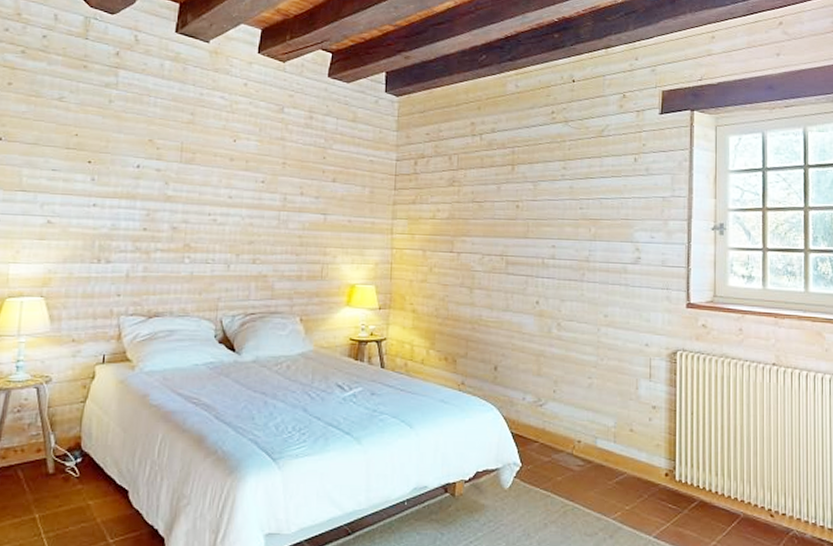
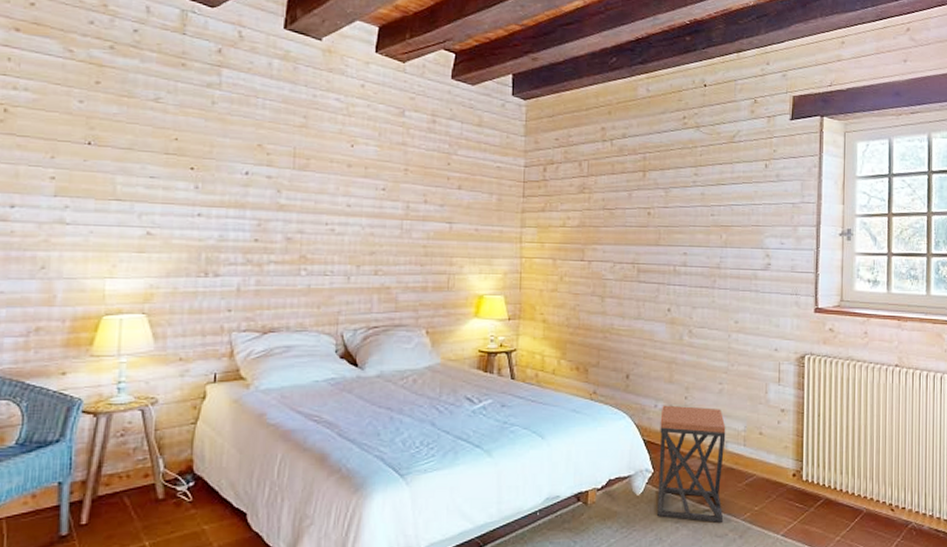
stool: none [525,398,595,520] -> present [658,405,726,522]

